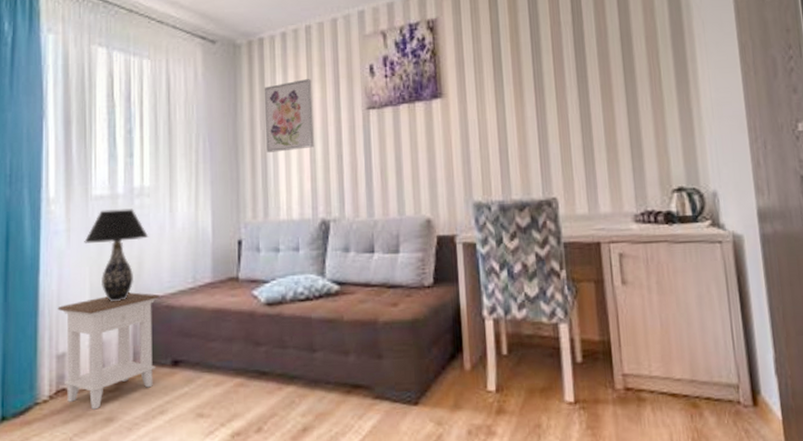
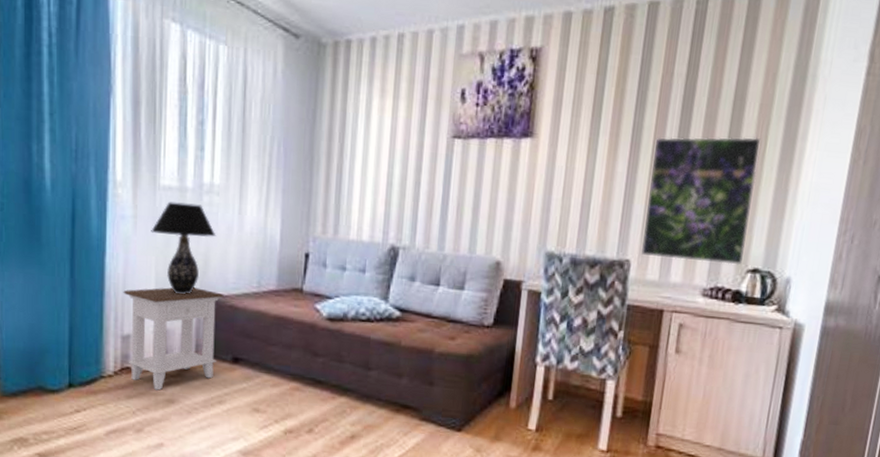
wall art: present [264,78,314,153] -> none [343,93,398,170]
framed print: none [557,66,666,191] -> present [641,137,761,266]

